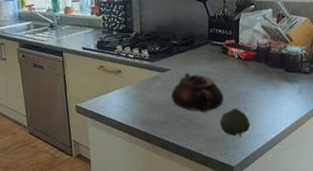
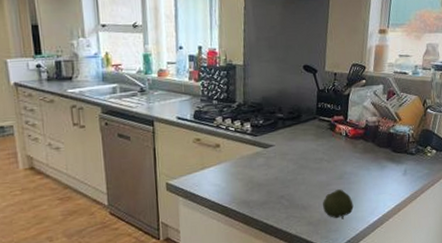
teapot: present [171,72,224,113] -> none [273,149,329,193]

